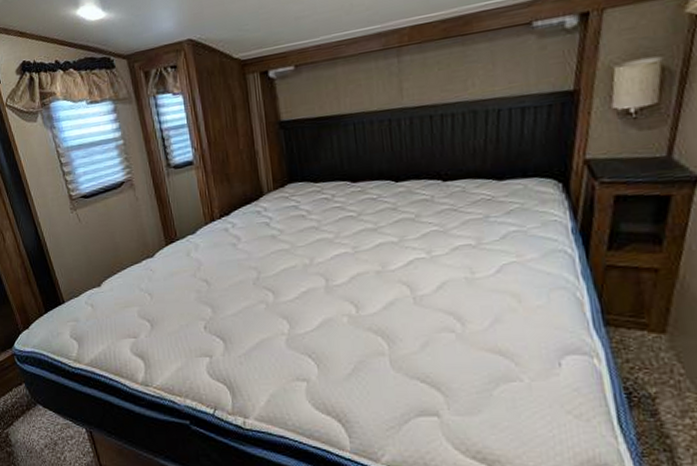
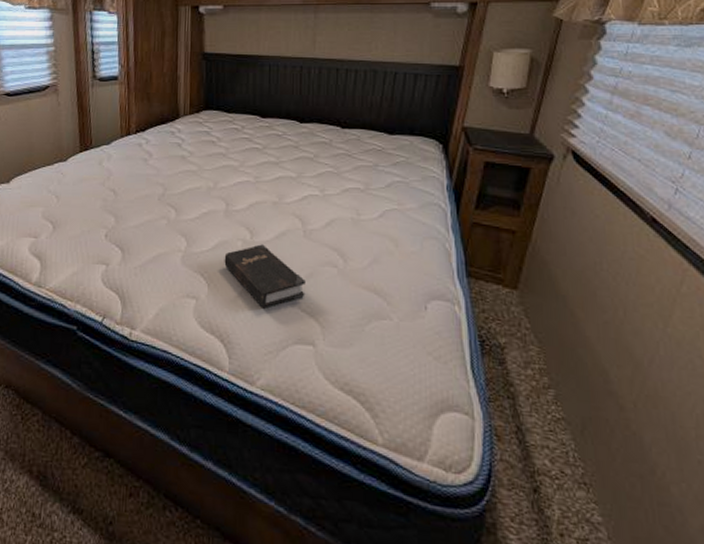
hardback book: none [330,317,423,383] -> present [224,244,305,309]

